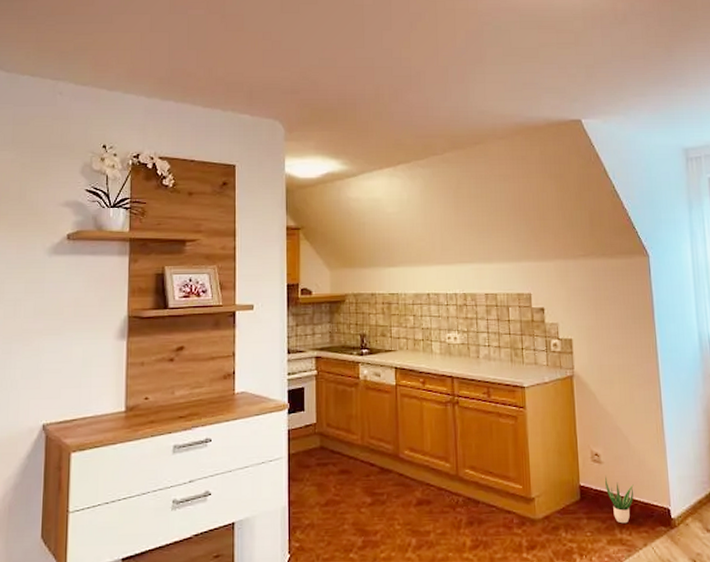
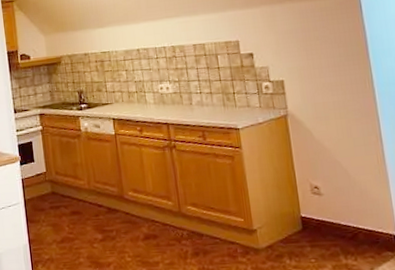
potted plant: present [605,476,634,524] -> none [326,207,357,250]

